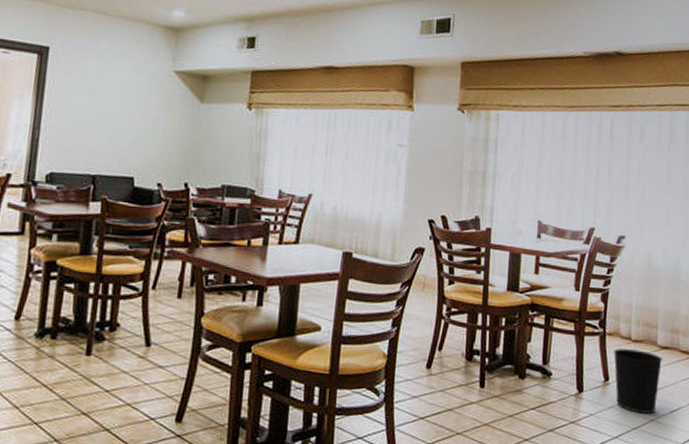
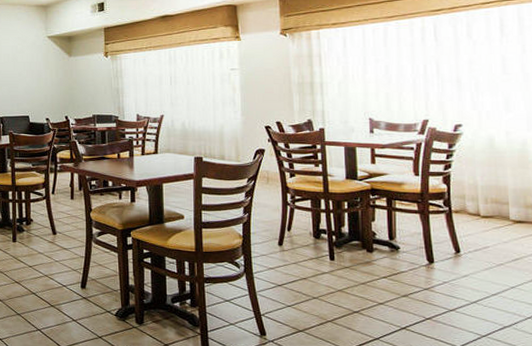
wastebasket: present [613,348,663,414] -> none [461,224,518,282]

